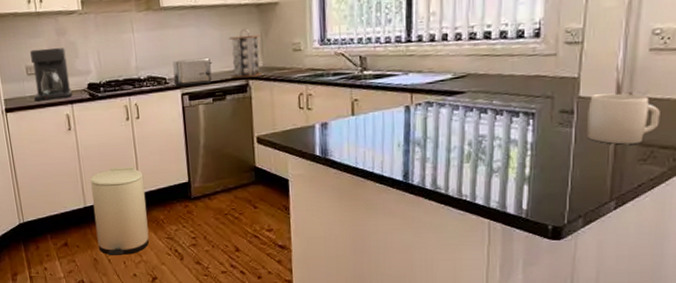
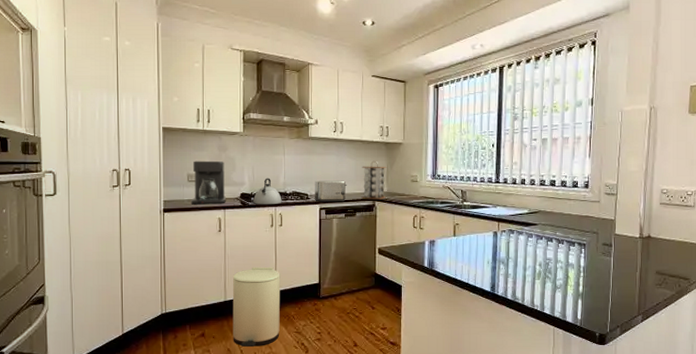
kettle: none [103,62,136,96] -> present [253,178,282,205]
mug: present [587,93,660,145] -> none [621,233,669,272]

